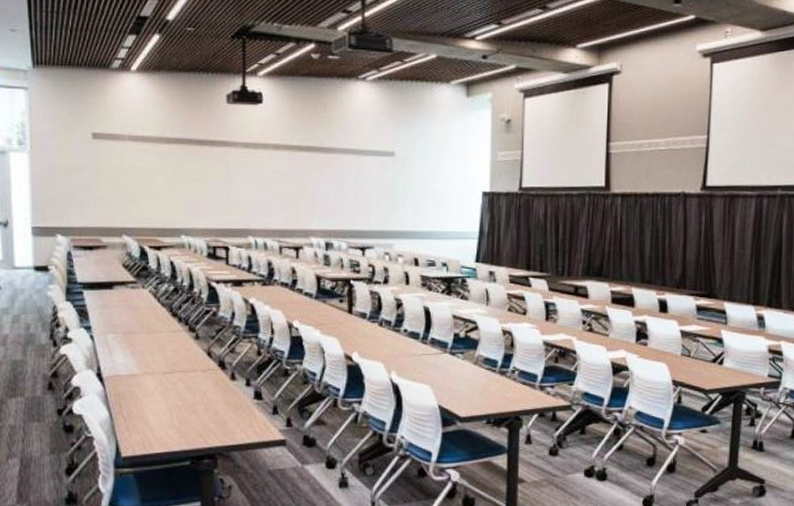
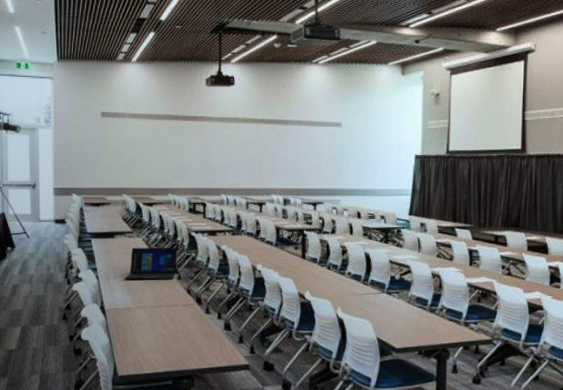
laptop: none [127,300,194,340] -> present [125,247,177,280]

